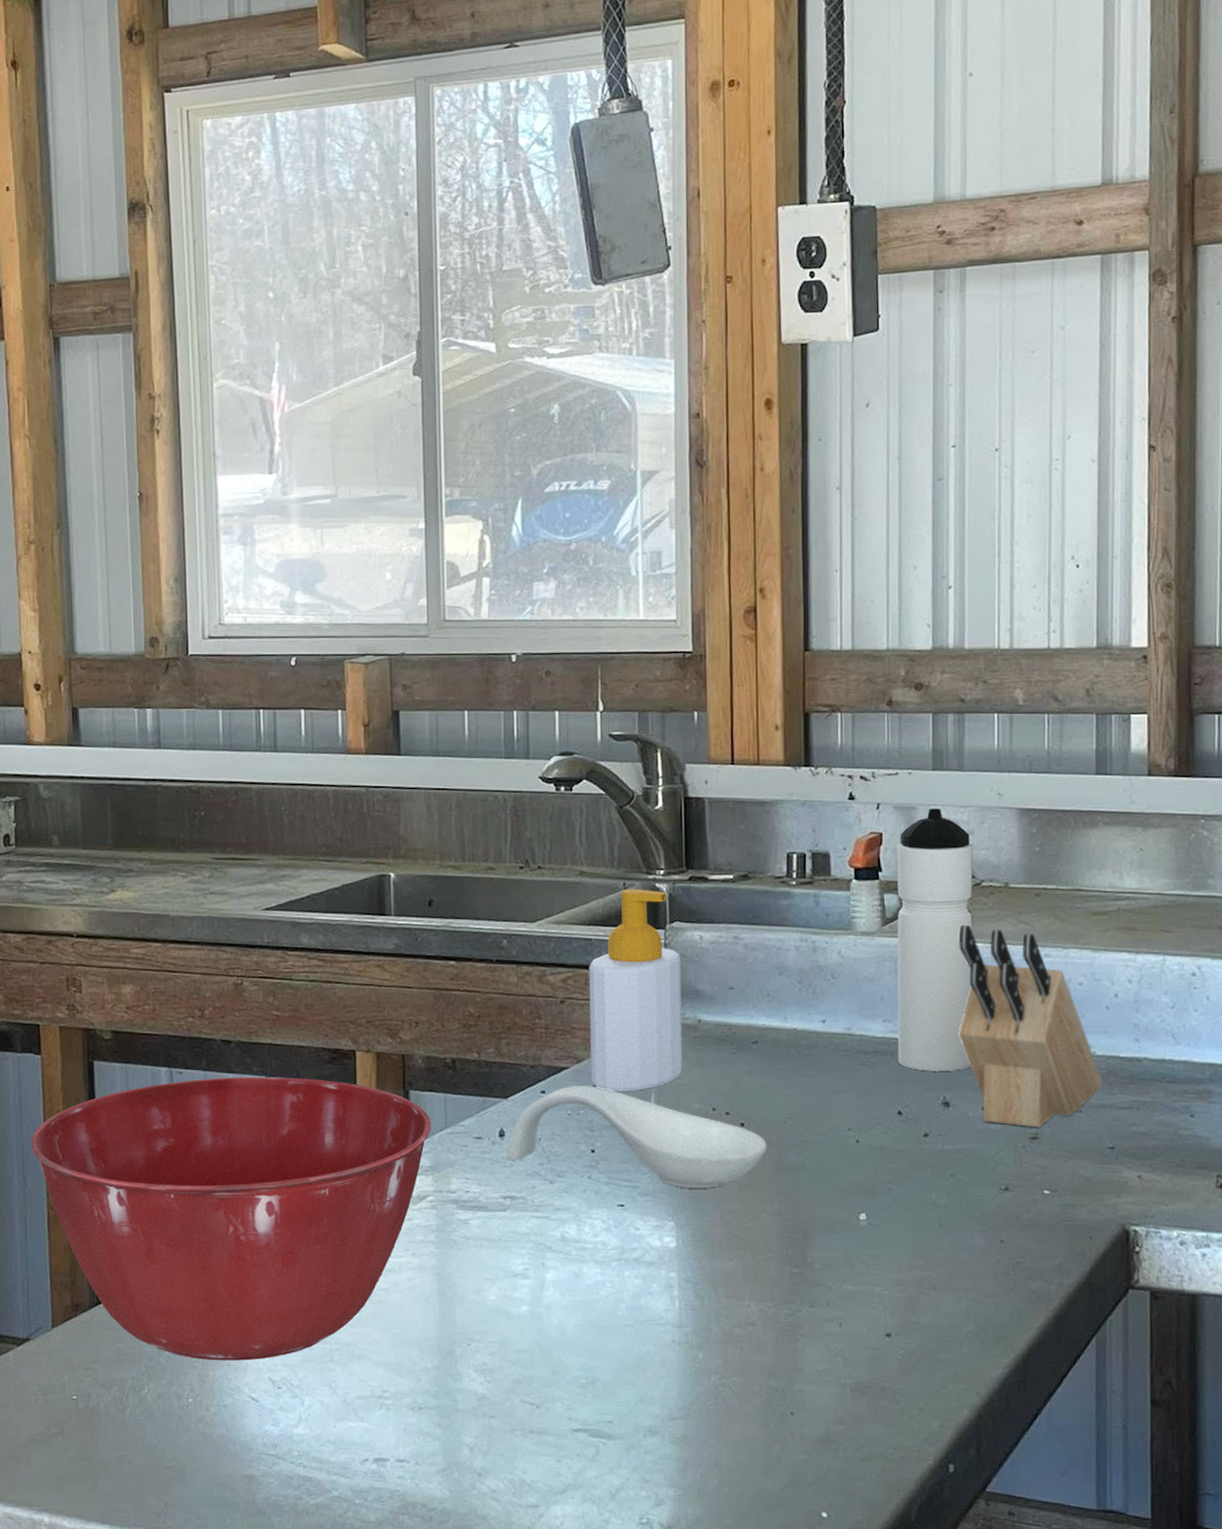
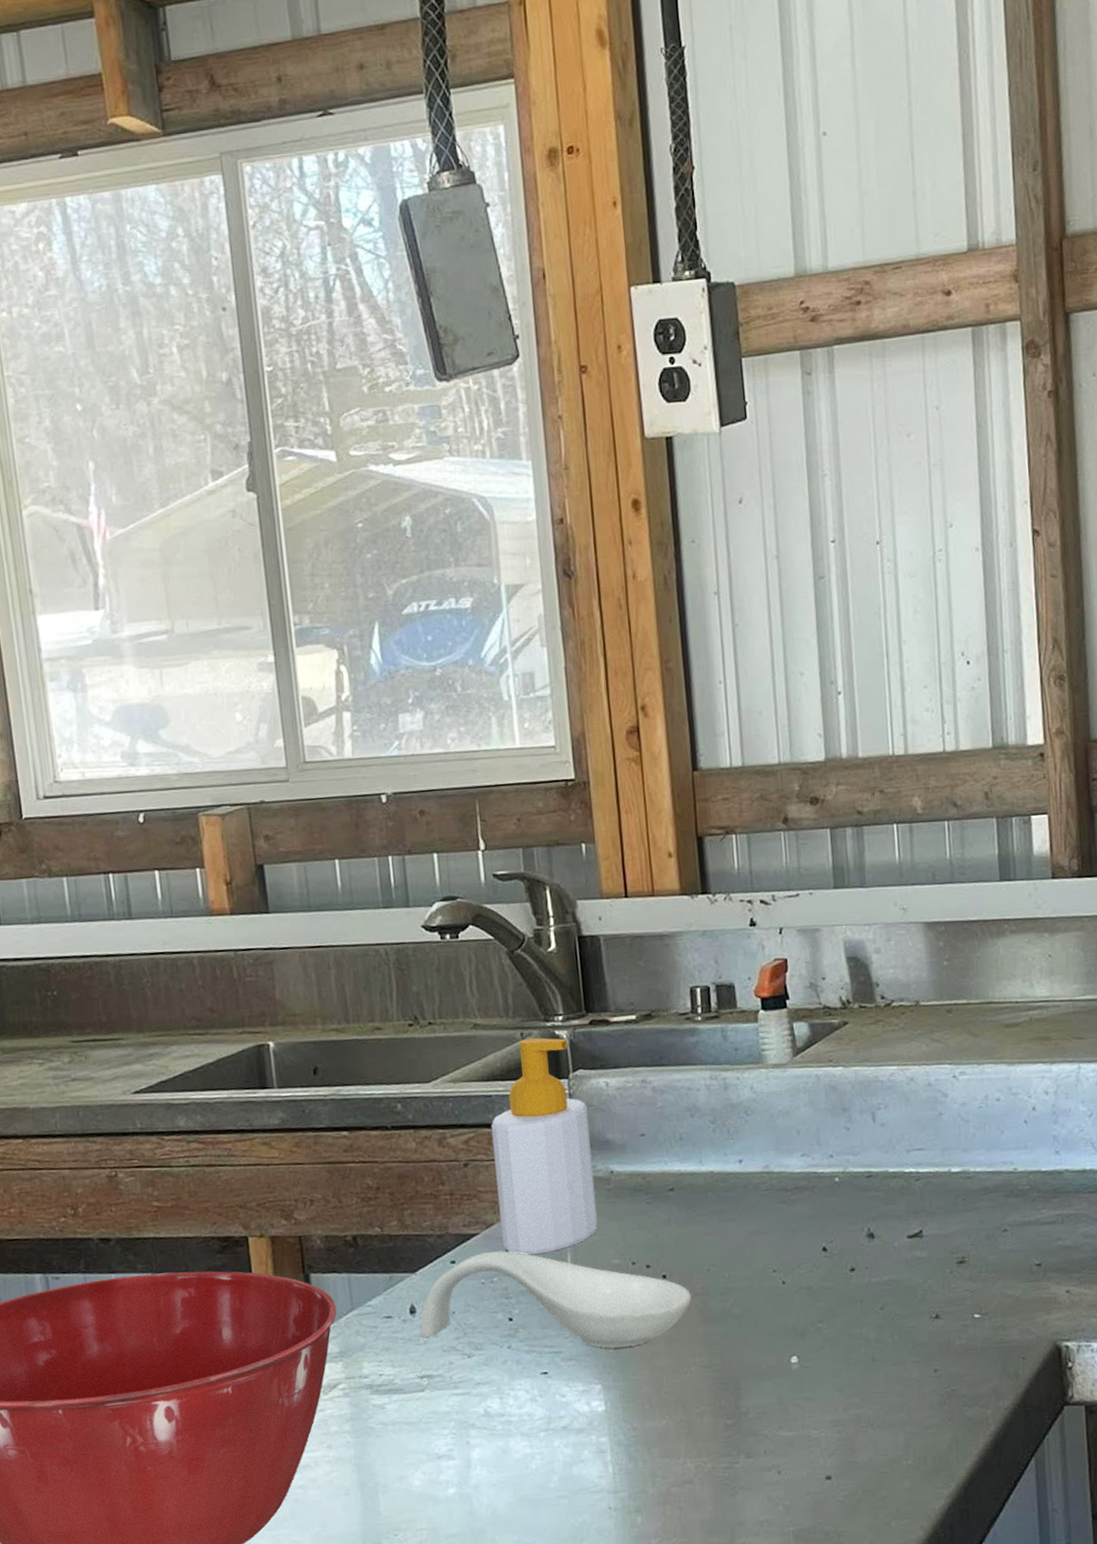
water bottle: present [896,808,973,1071] -> none [803,928,894,1204]
knife block: present [958,924,1102,1128] -> none [872,1048,1026,1252]

